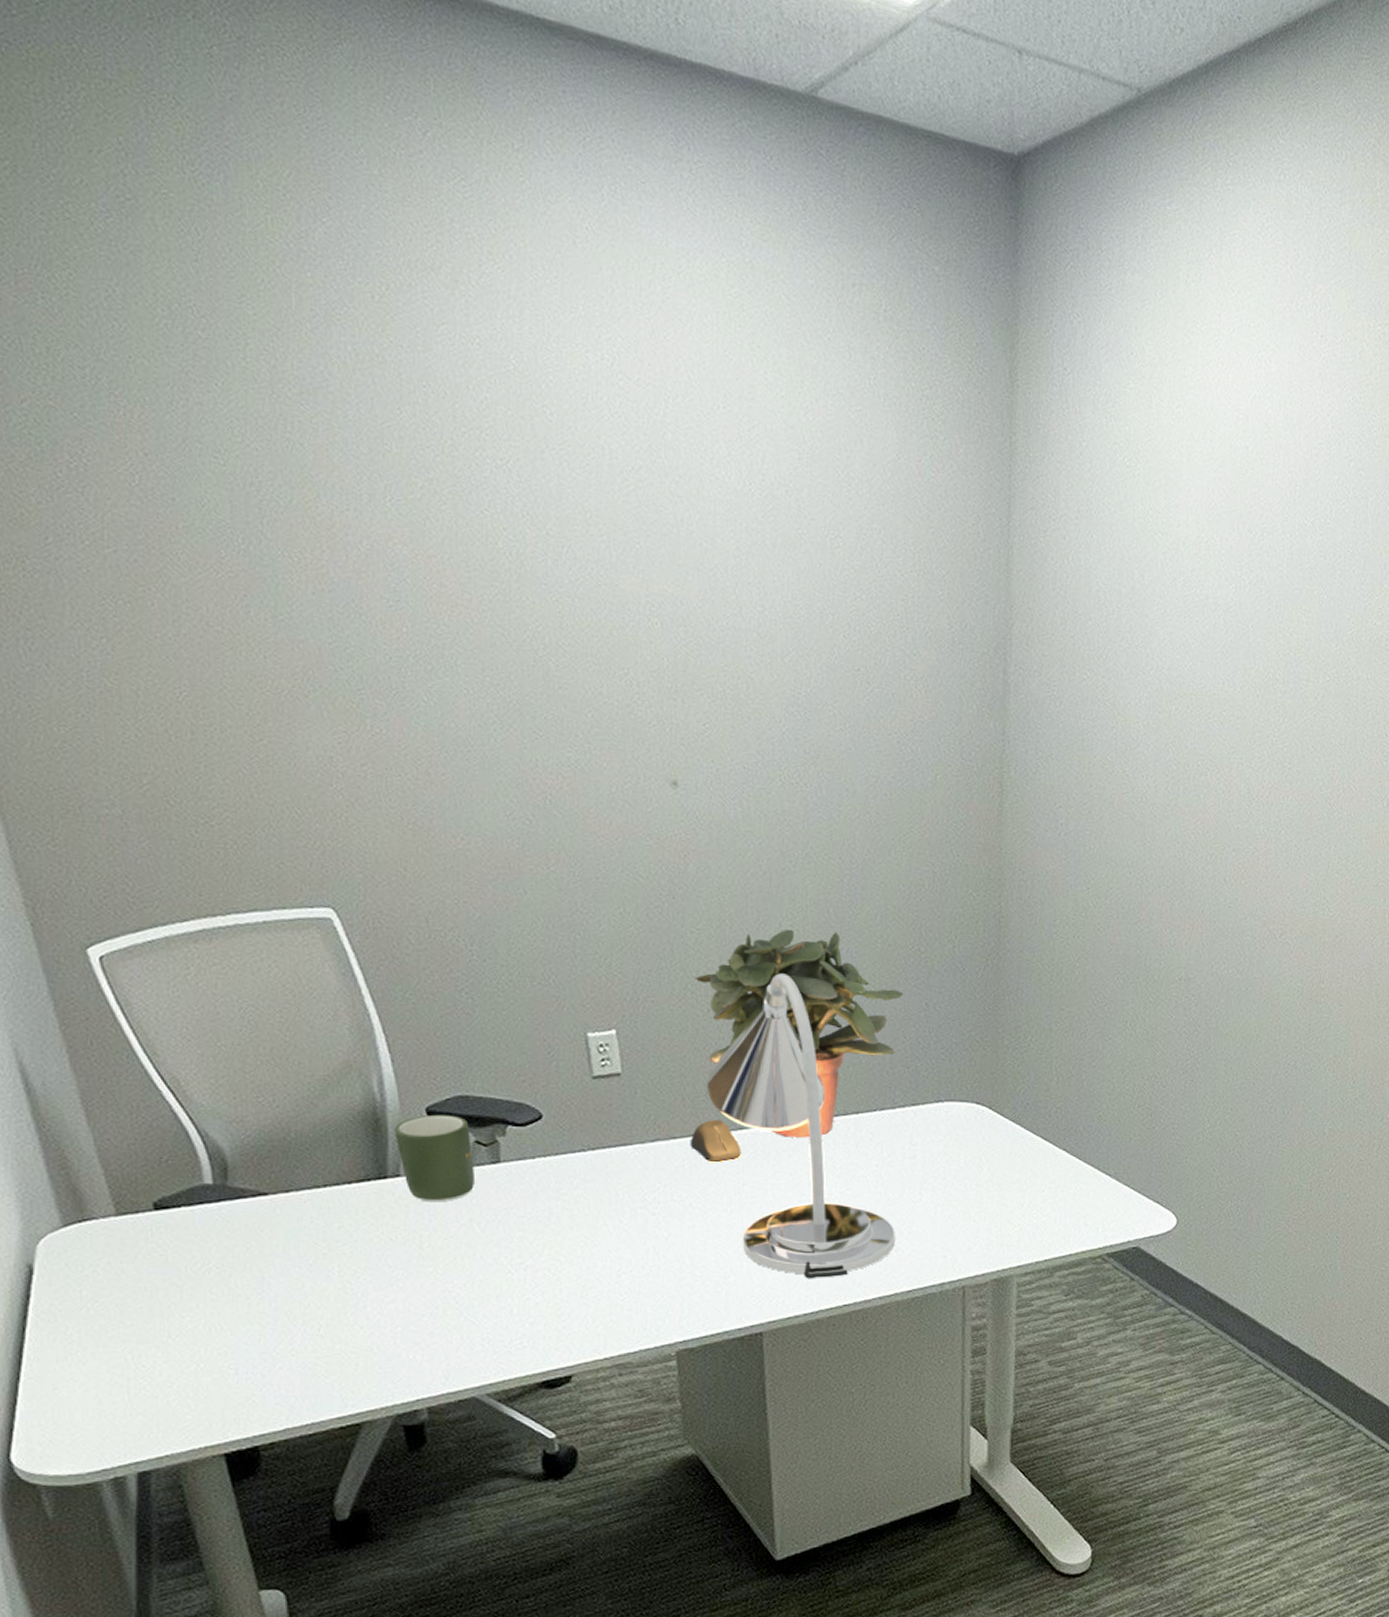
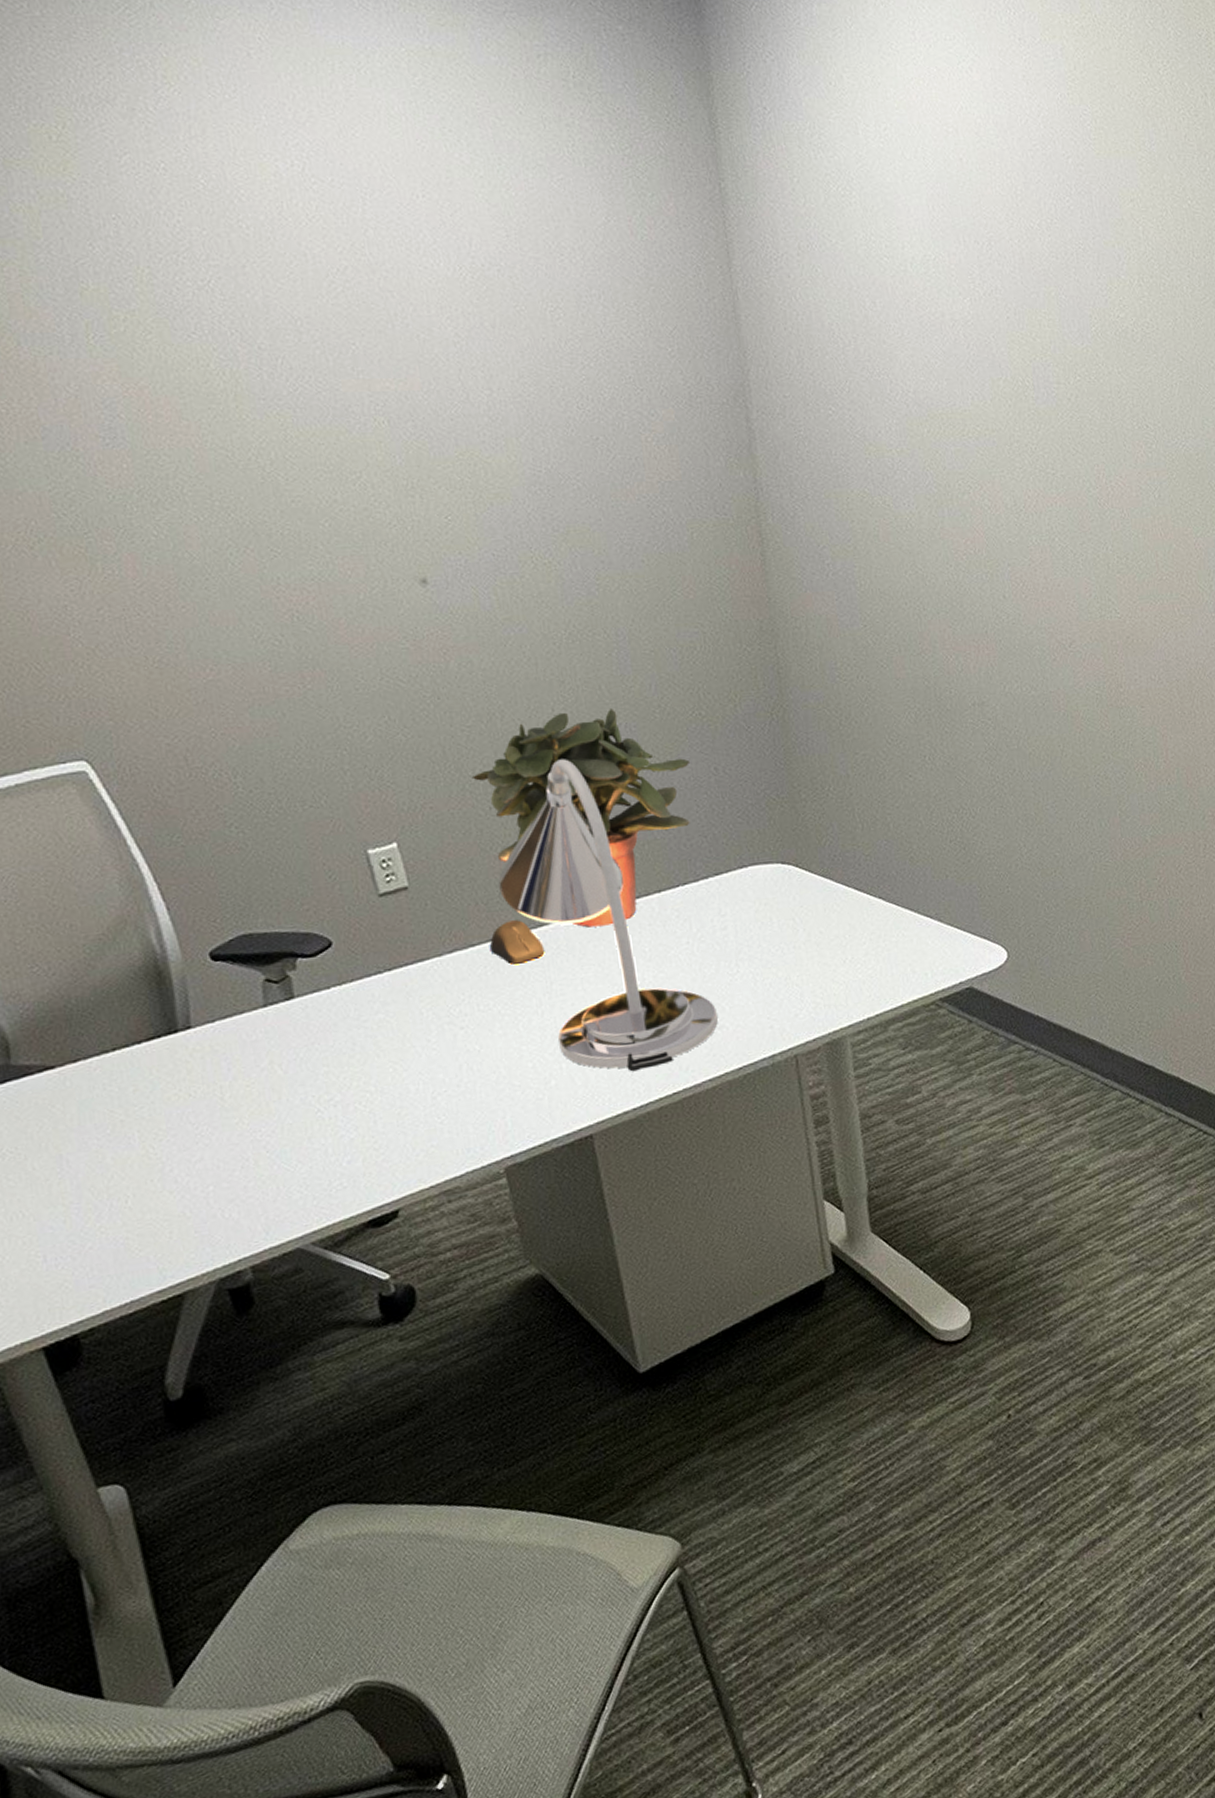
mug: present [394,1114,474,1202] -> none [179,956,270,1051]

